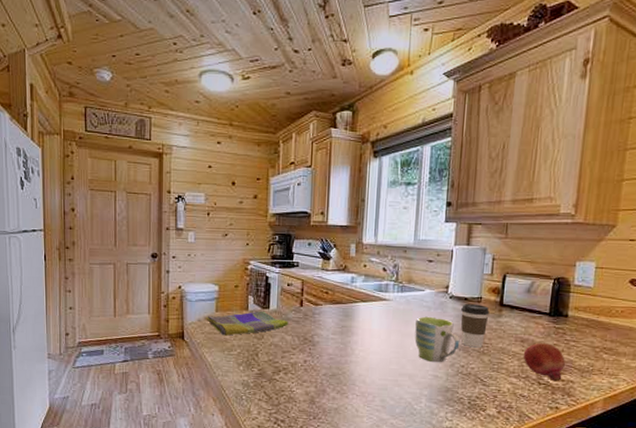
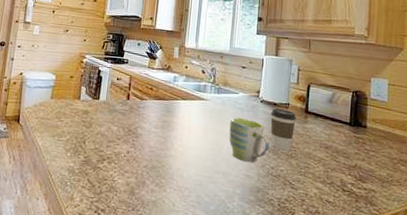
dish towel: present [205,311,289,336] -> none [40,101,116,122]
fruit: present [523,342,565,382] -> none [327,150,366,190]

